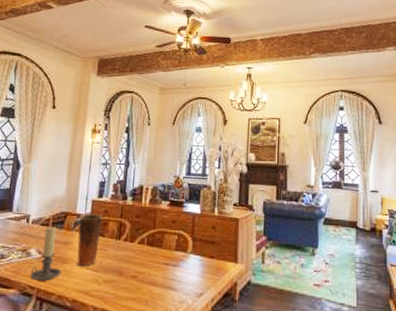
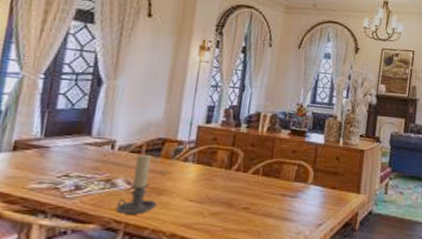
vase: present [77,214,103,267] -> none [176,141,211,199]

